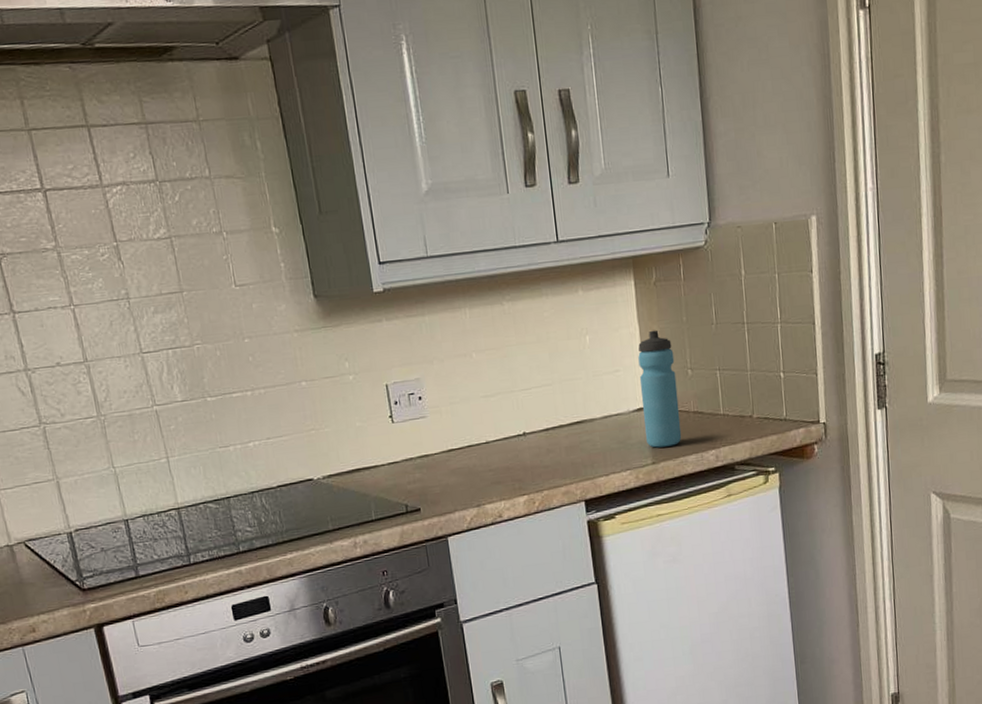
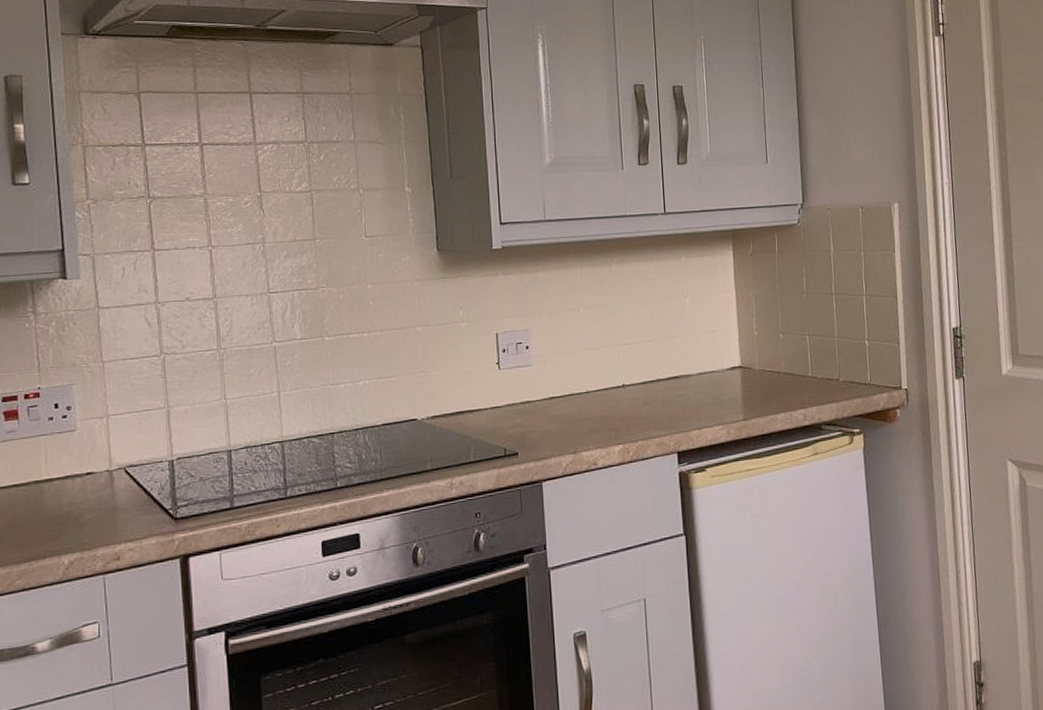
water bottle: present [638,330,682,448] -> none [734,296,772,405]

